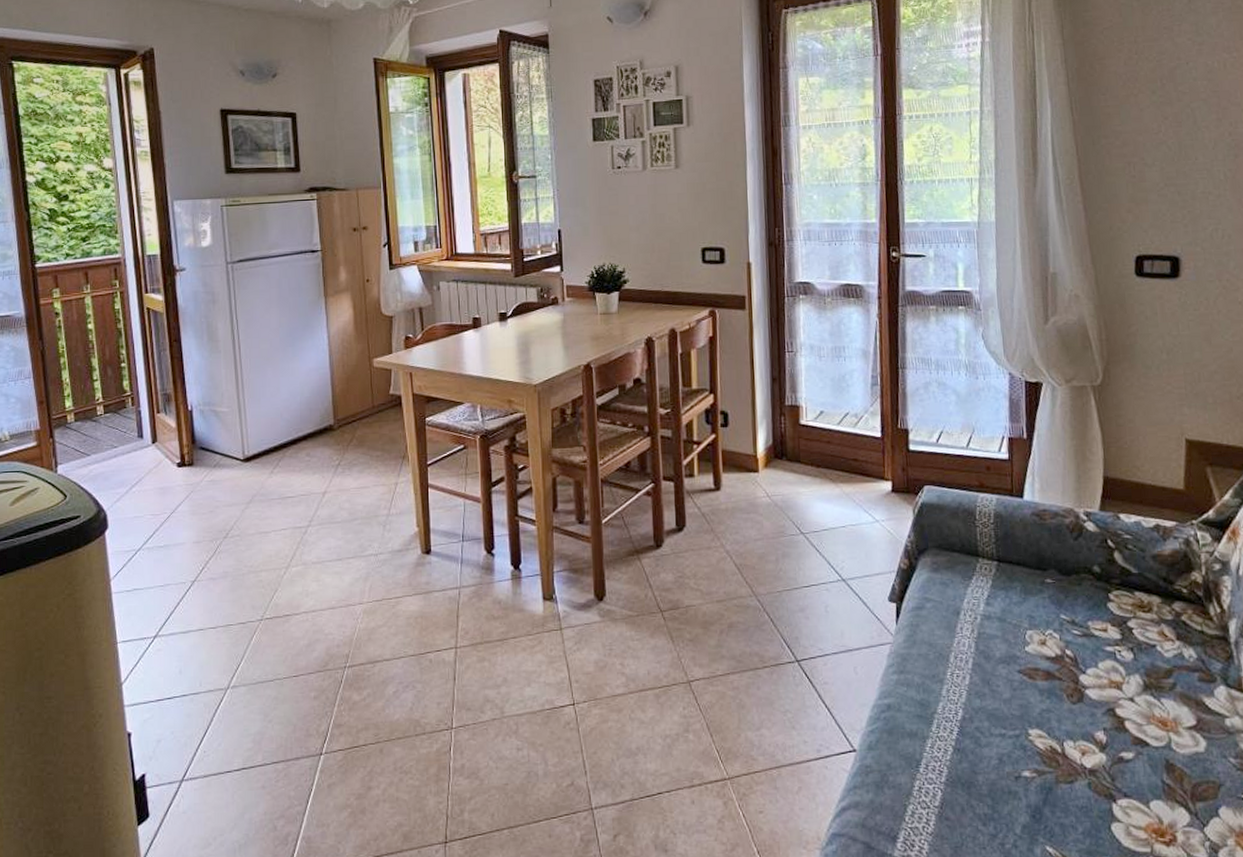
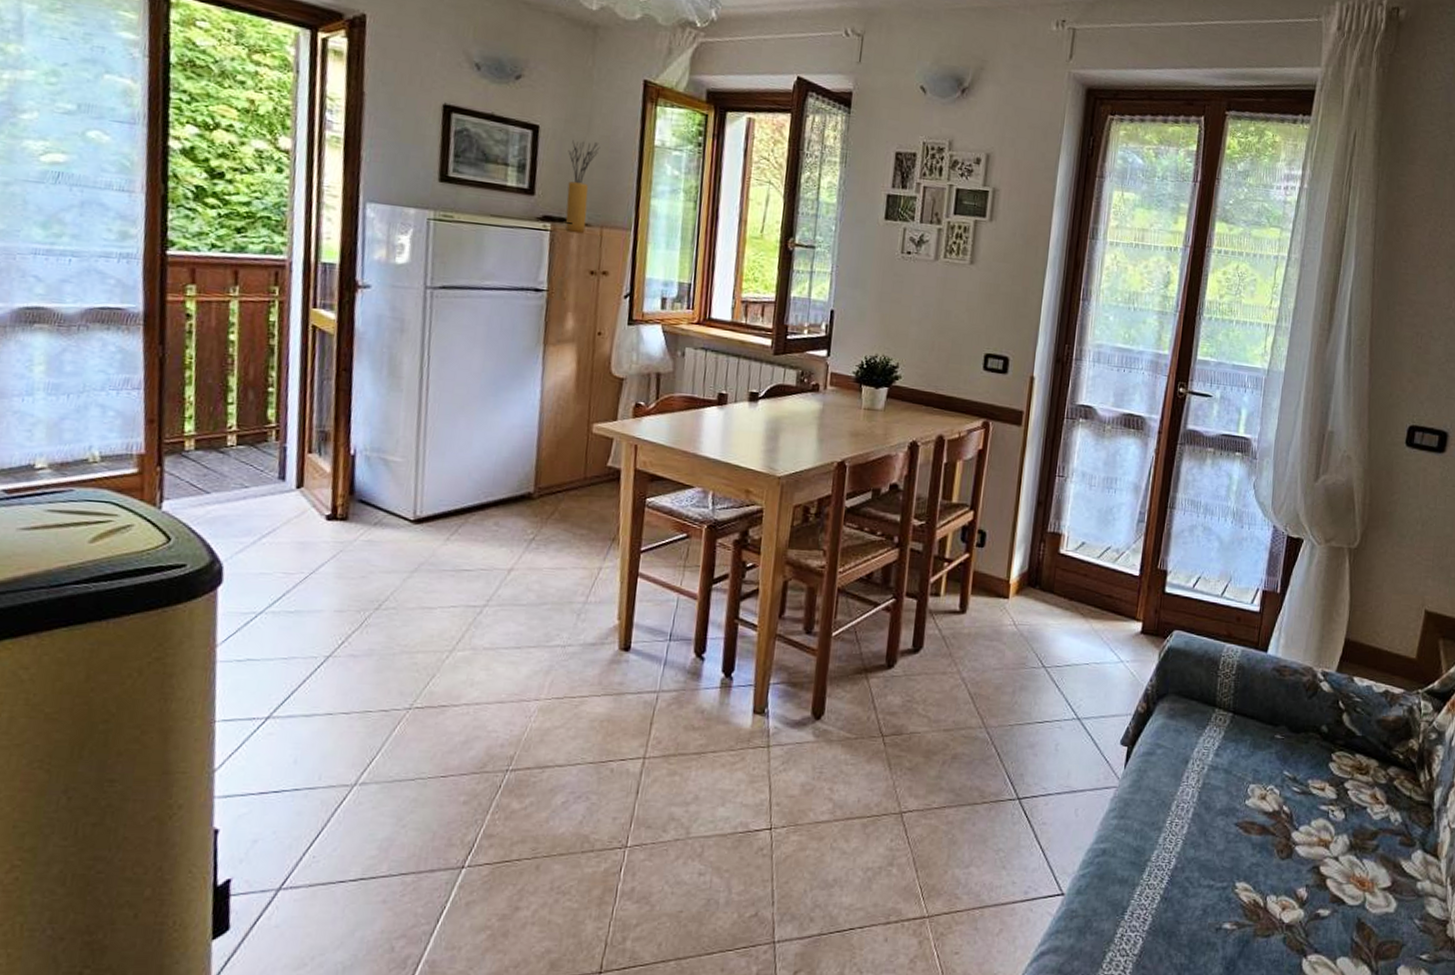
vase: none [321,118,346,198] -> present [565,139,600,234]

